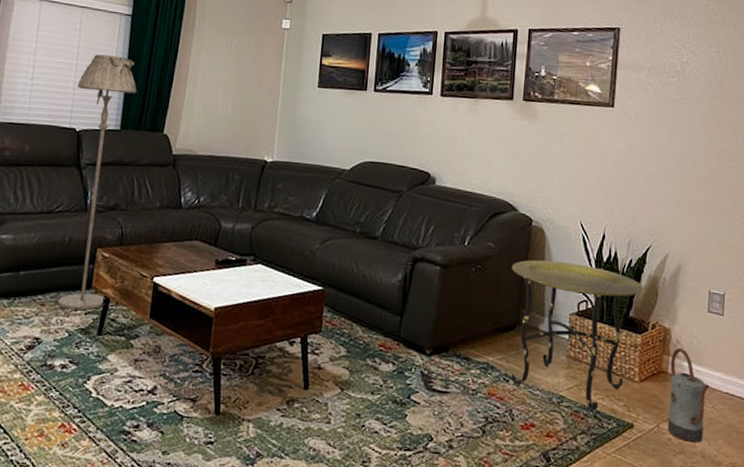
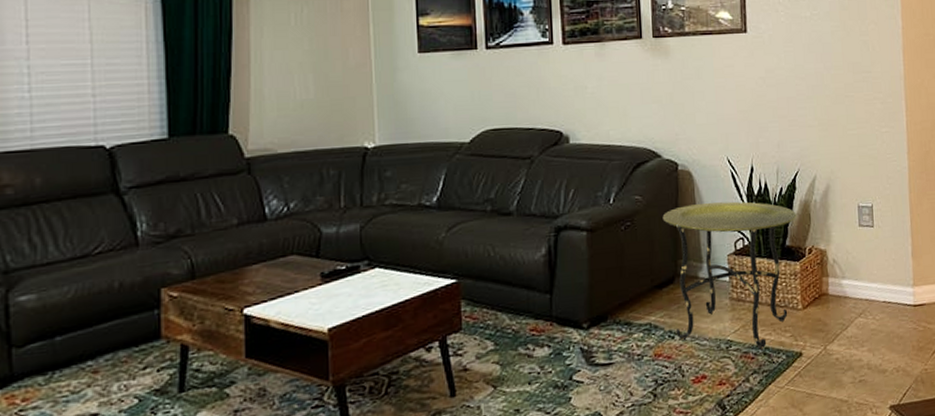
floor lamp: present [57,54,137,311] -> none [98,46,184,371]
watering can: present [667,347,710,443] -> none [829,266,869,358]

